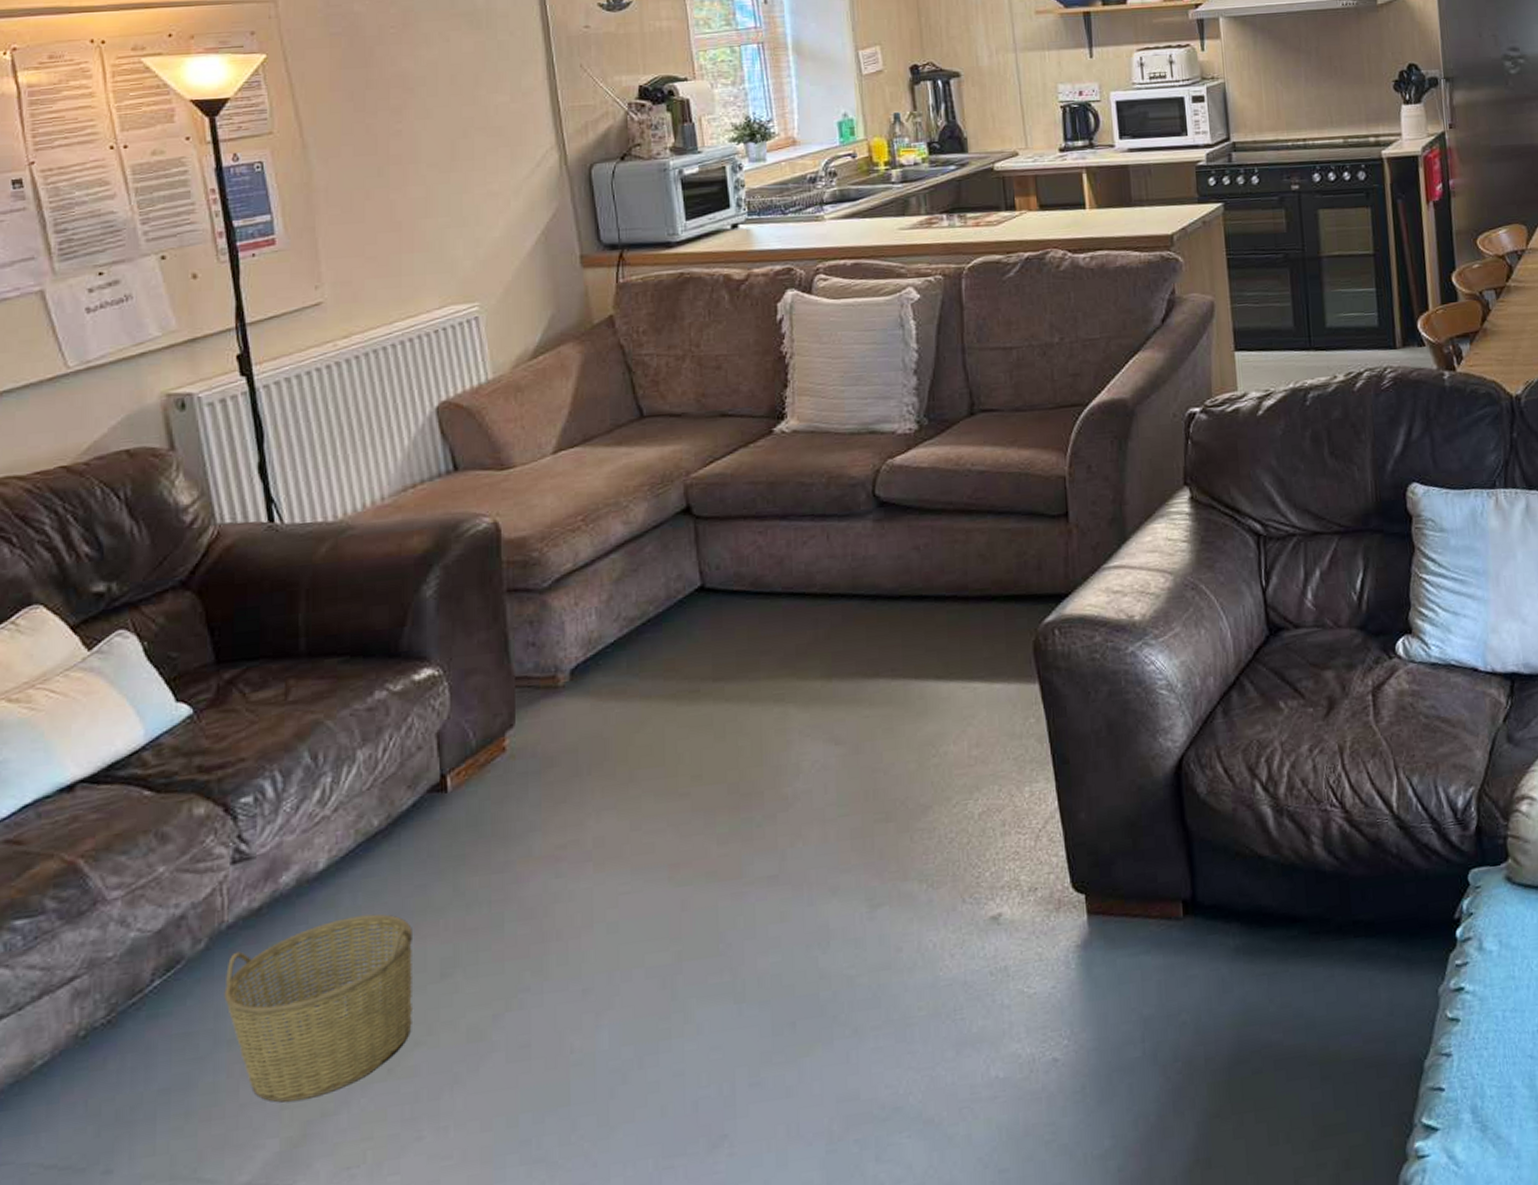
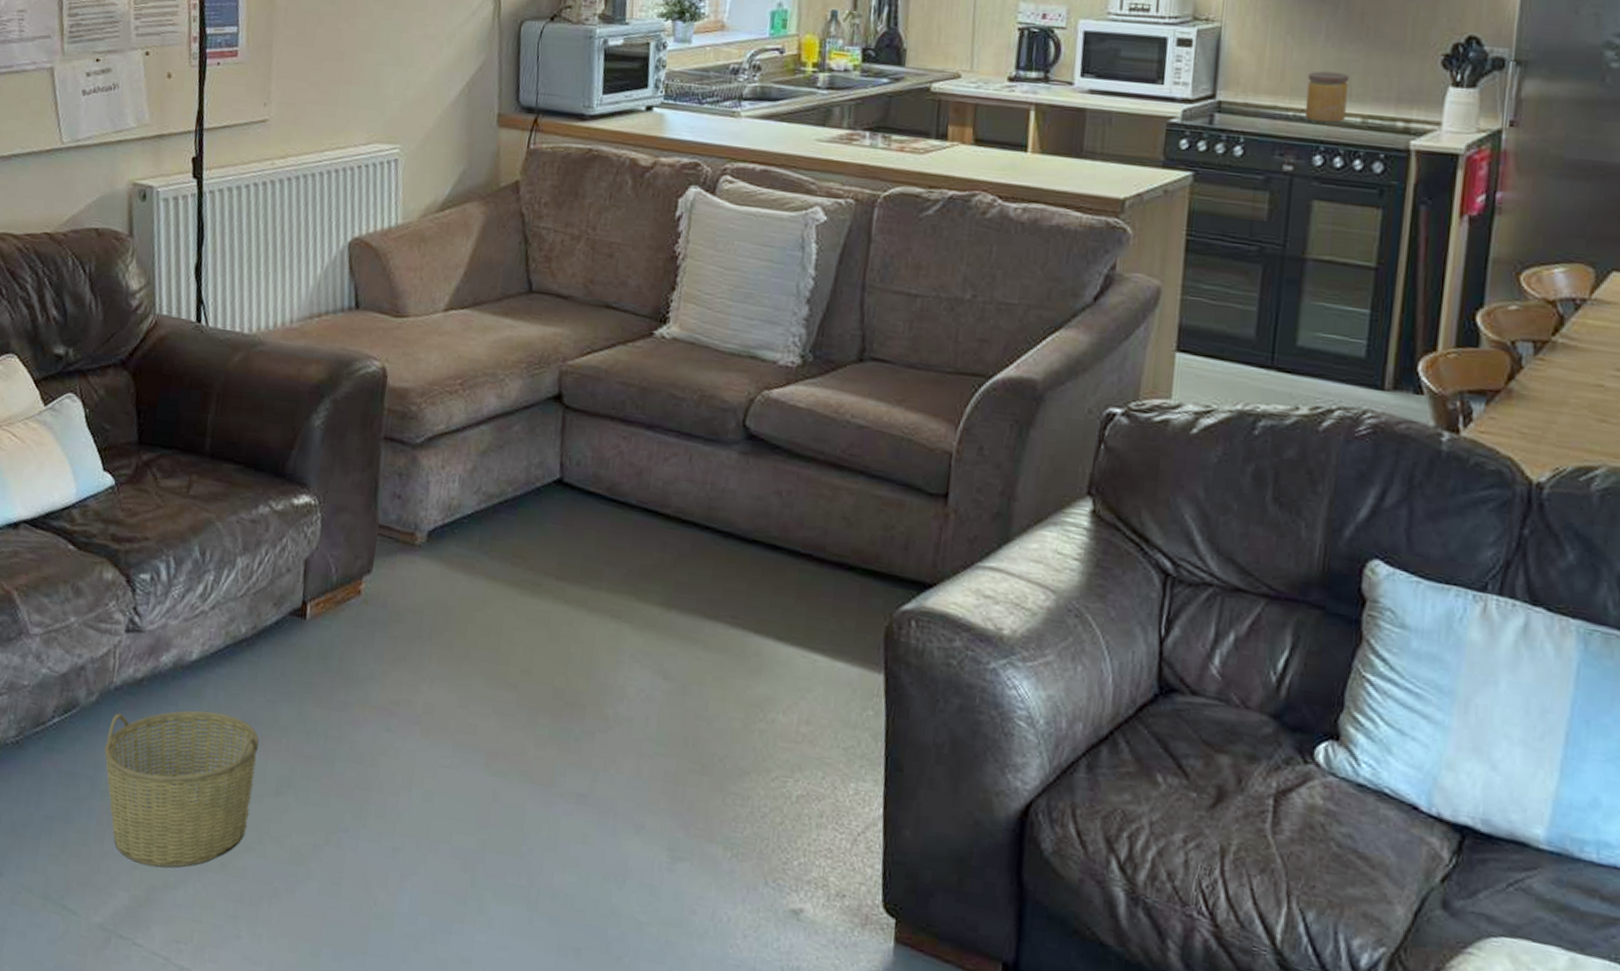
jar: none [1297,105,1331,147] -> present [1304,71,1349,123]

